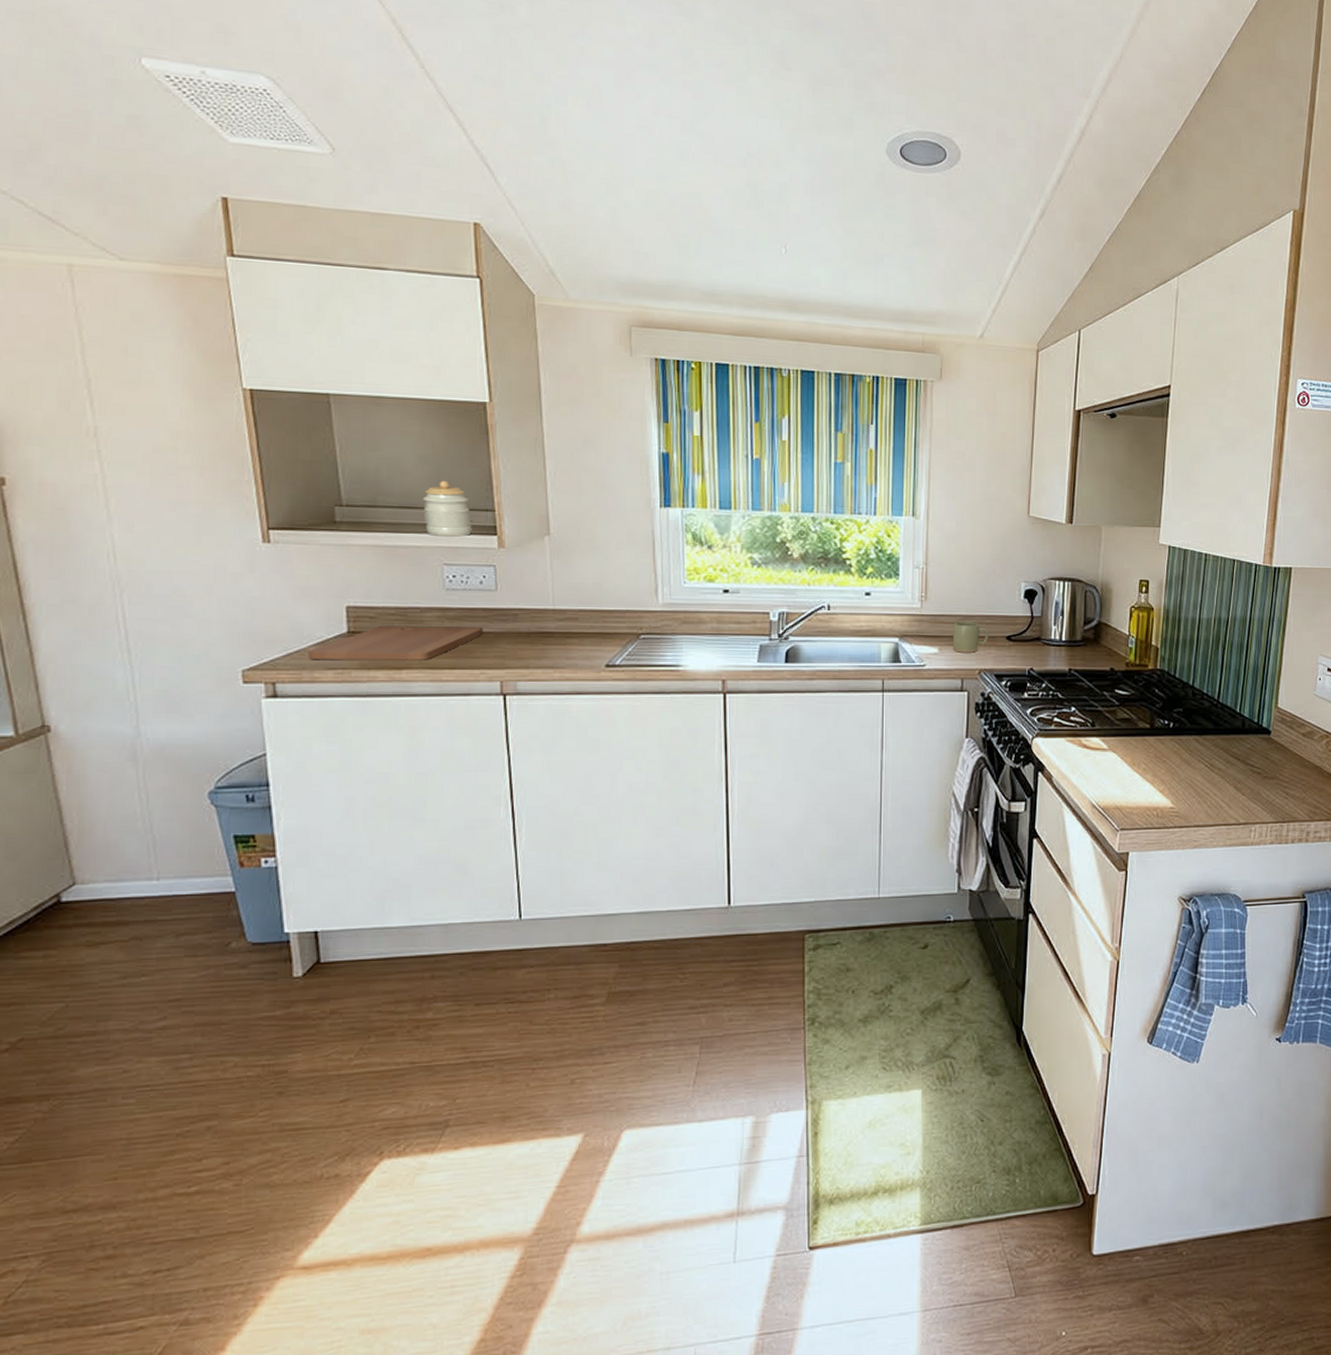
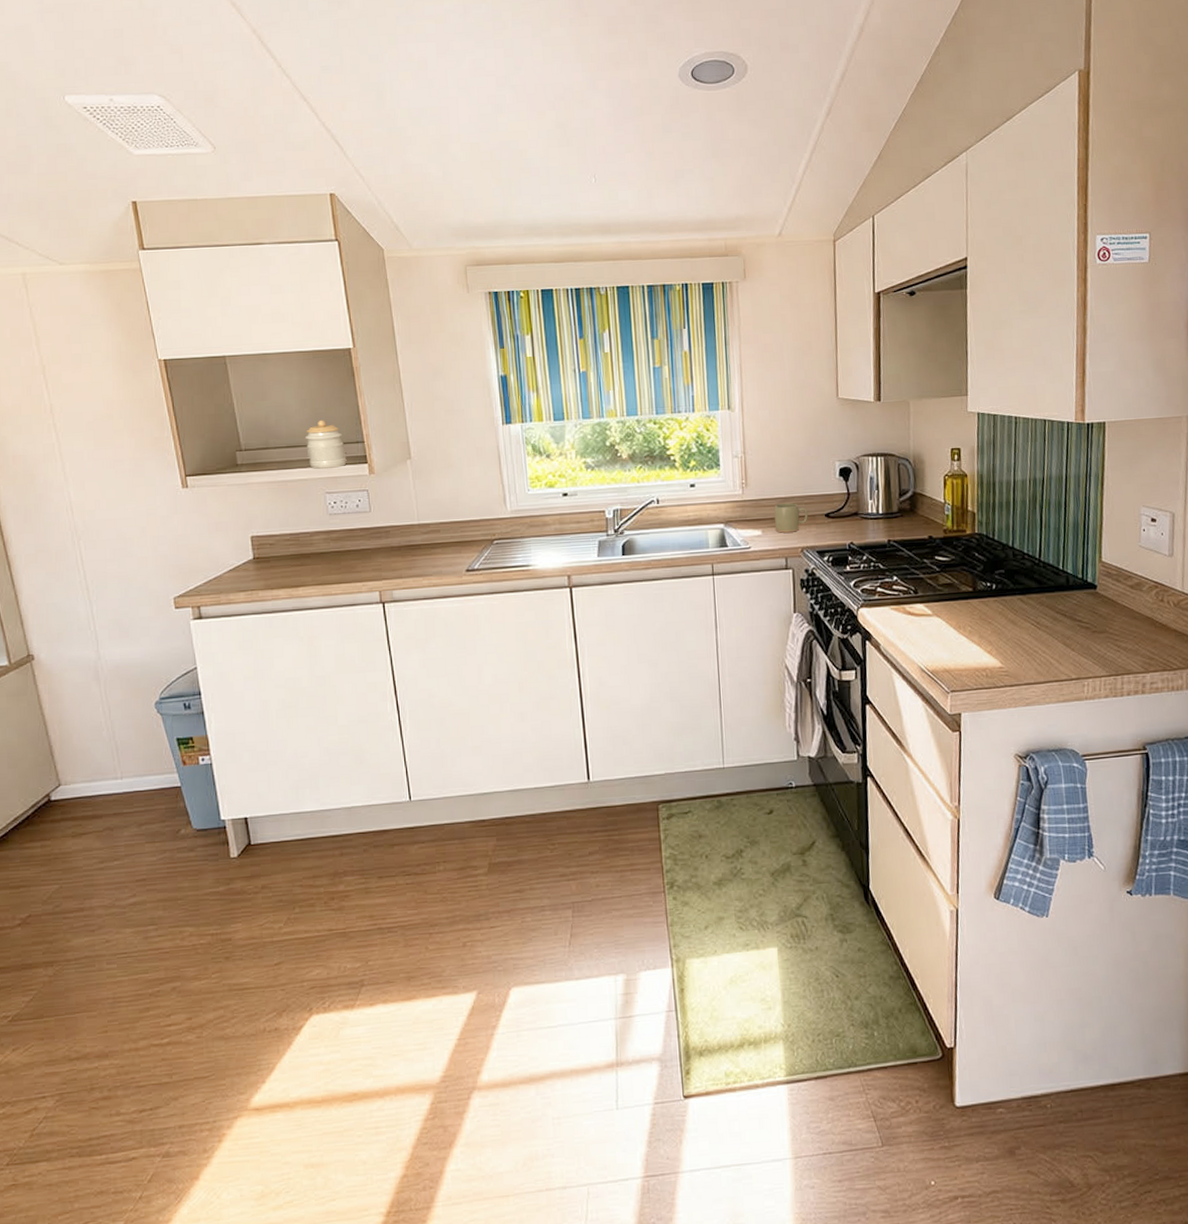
cutting board: present [308,625,483,661] -> none [224,545,362,585]

